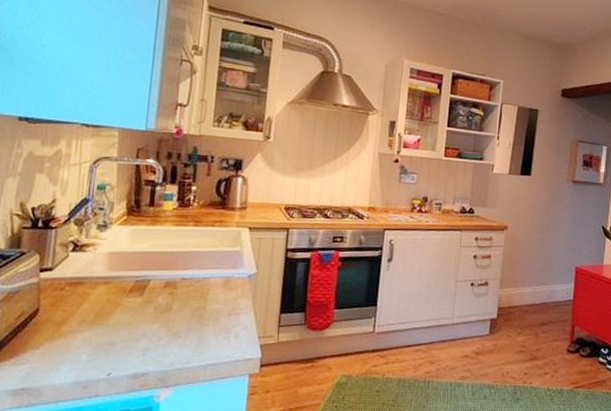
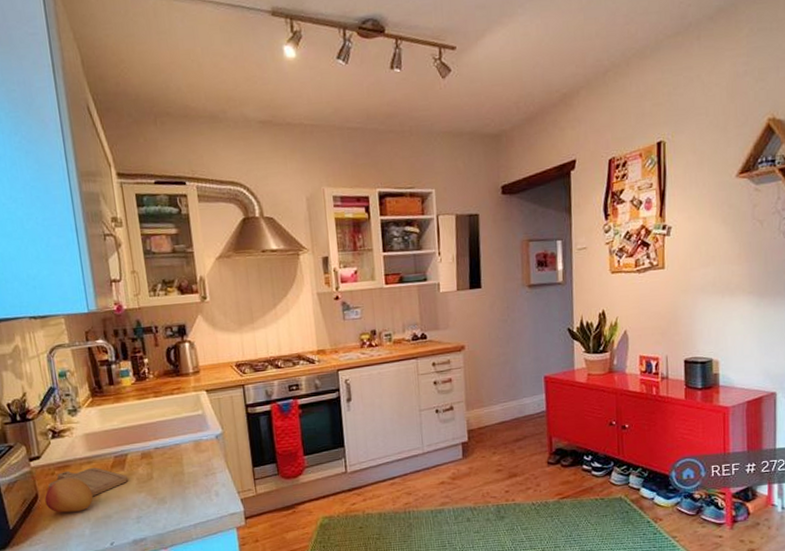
fruit: none [45,295,102,334] -> present [45,477,94,513]
chopping board: none [53,288,145,320] -> present [48,467,129,497]

